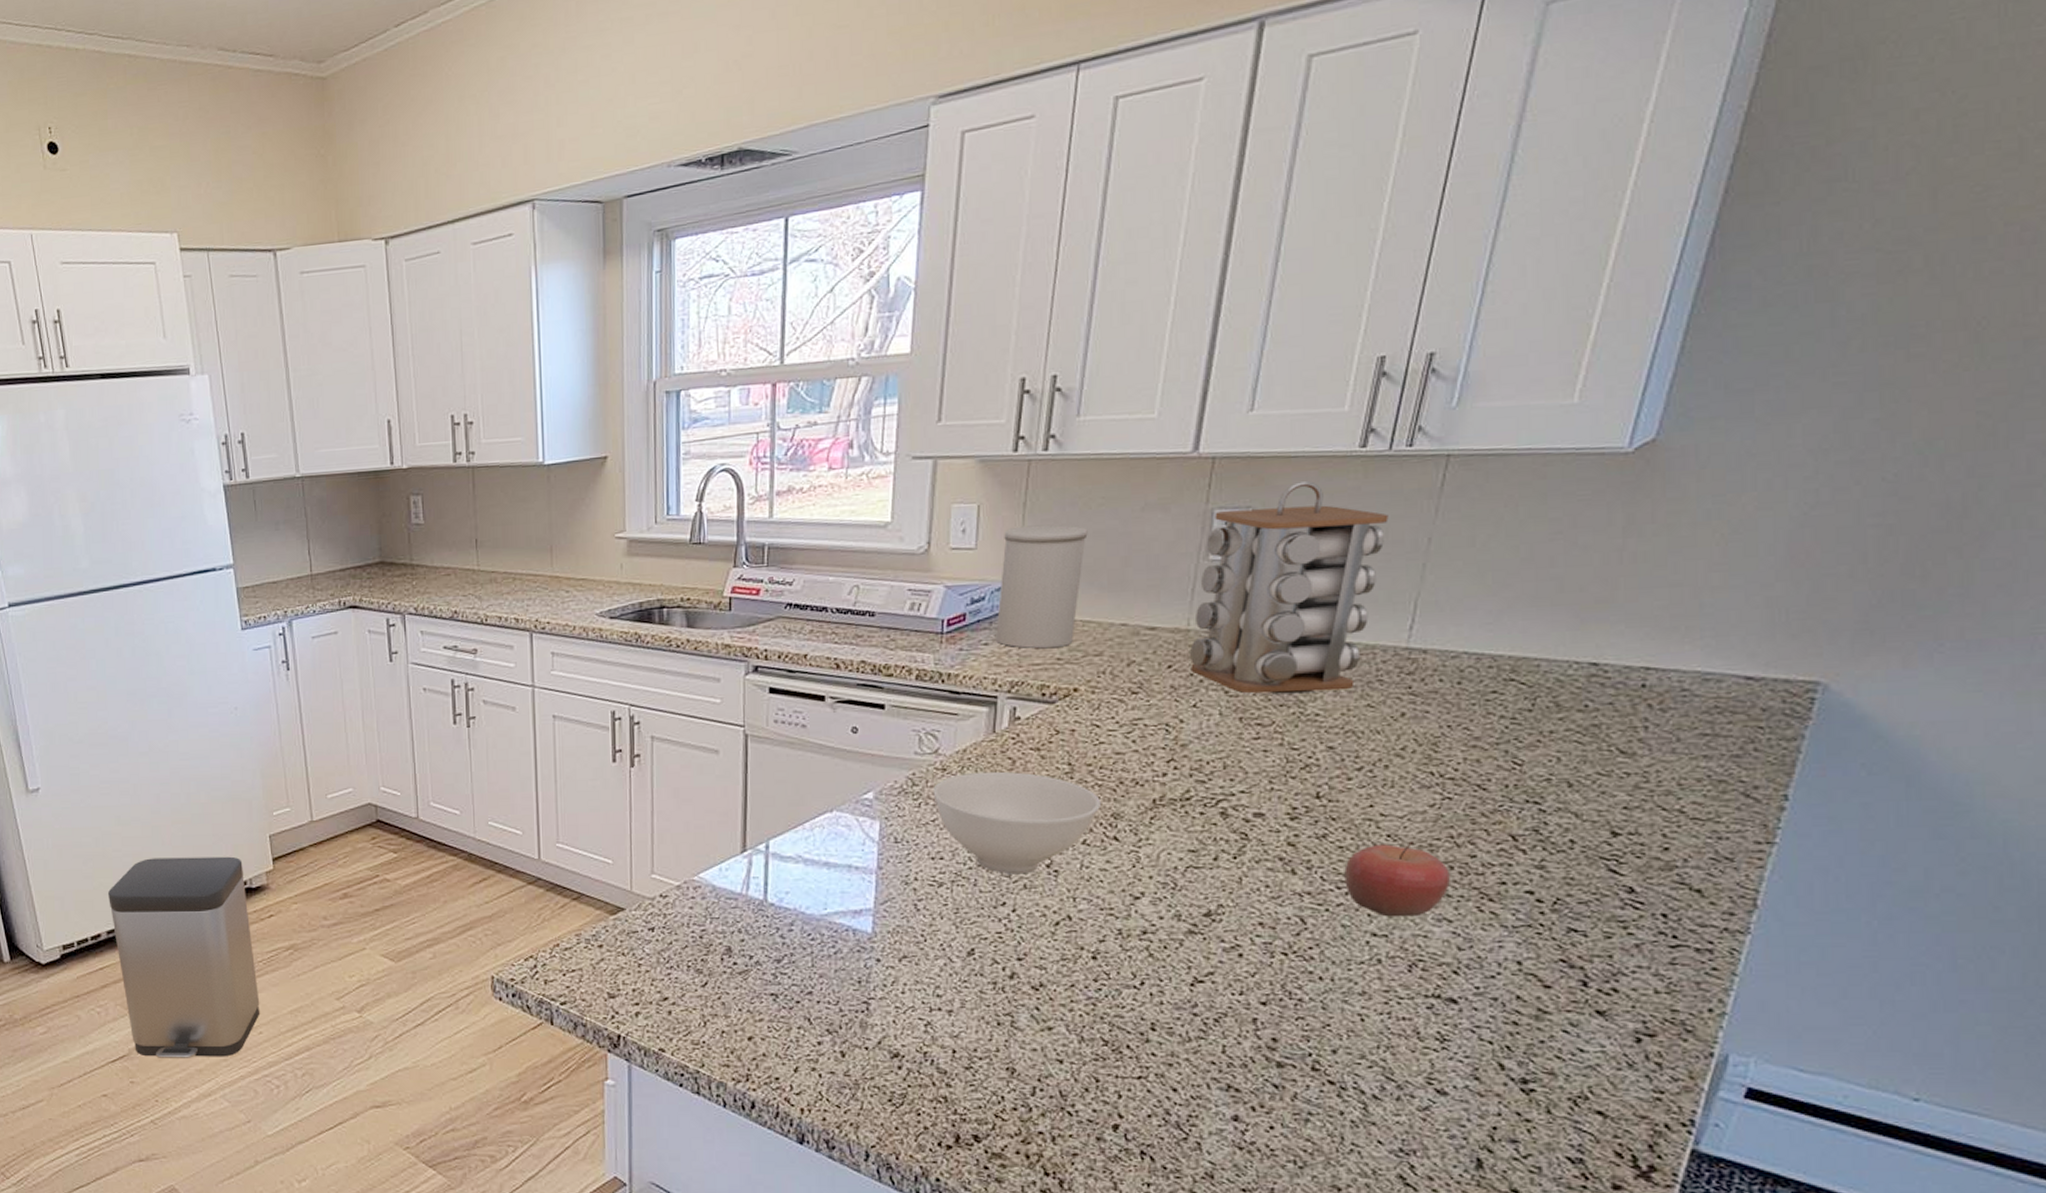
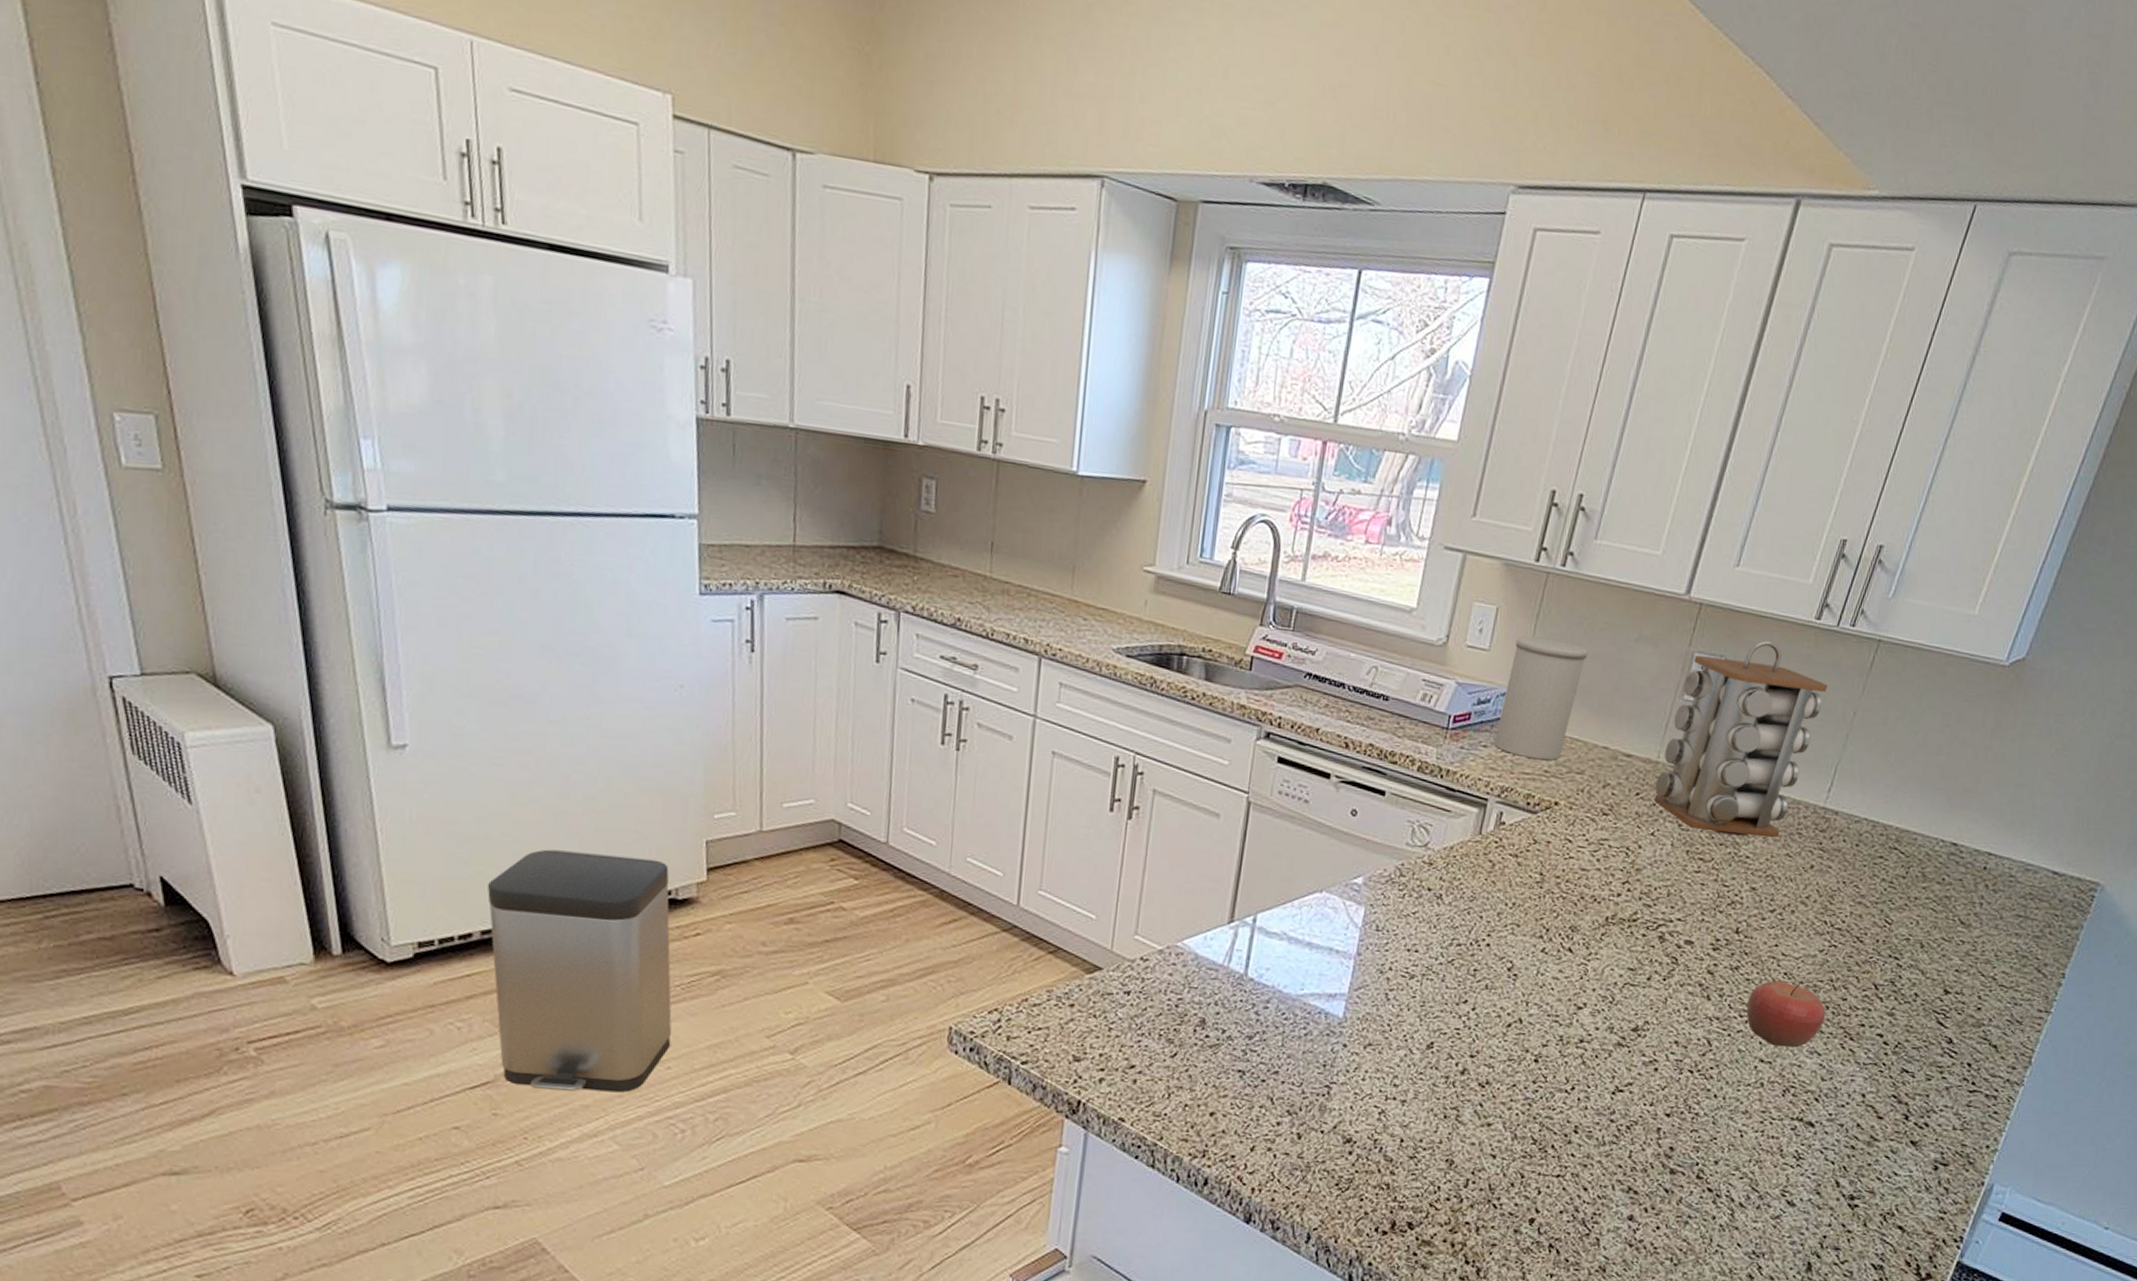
bowl: present [933,771,1102,875] -> none [1417,870,1564,975]

